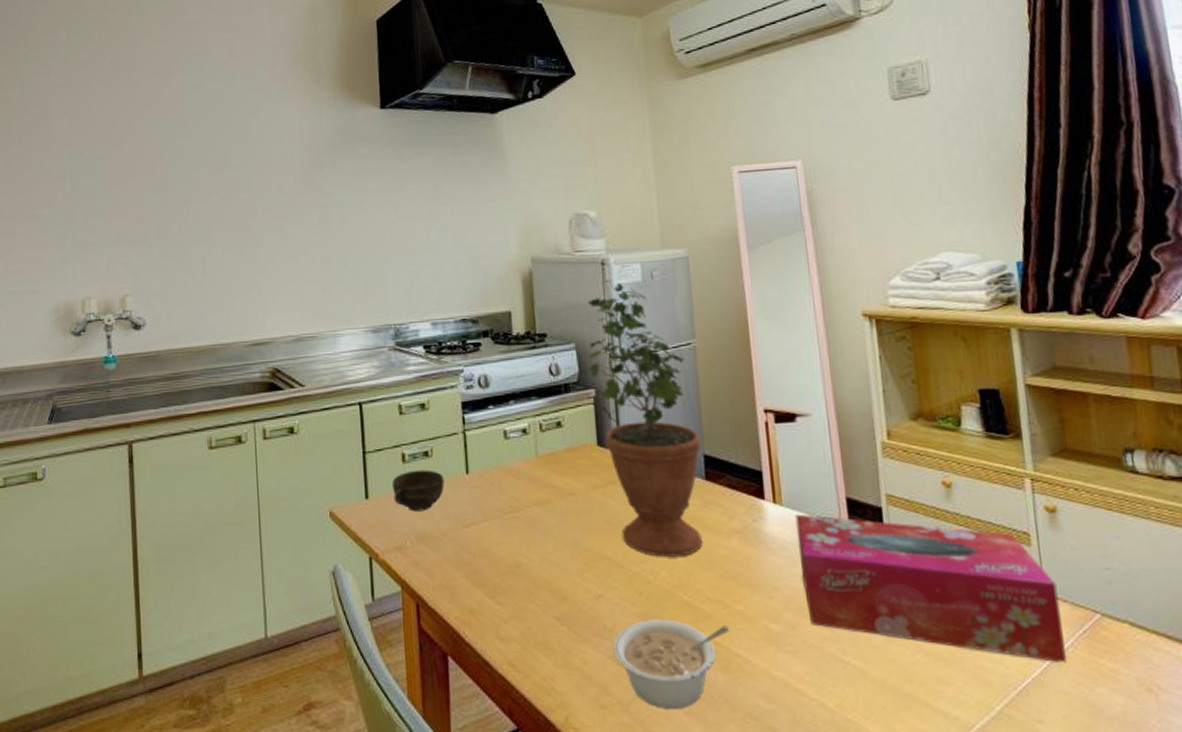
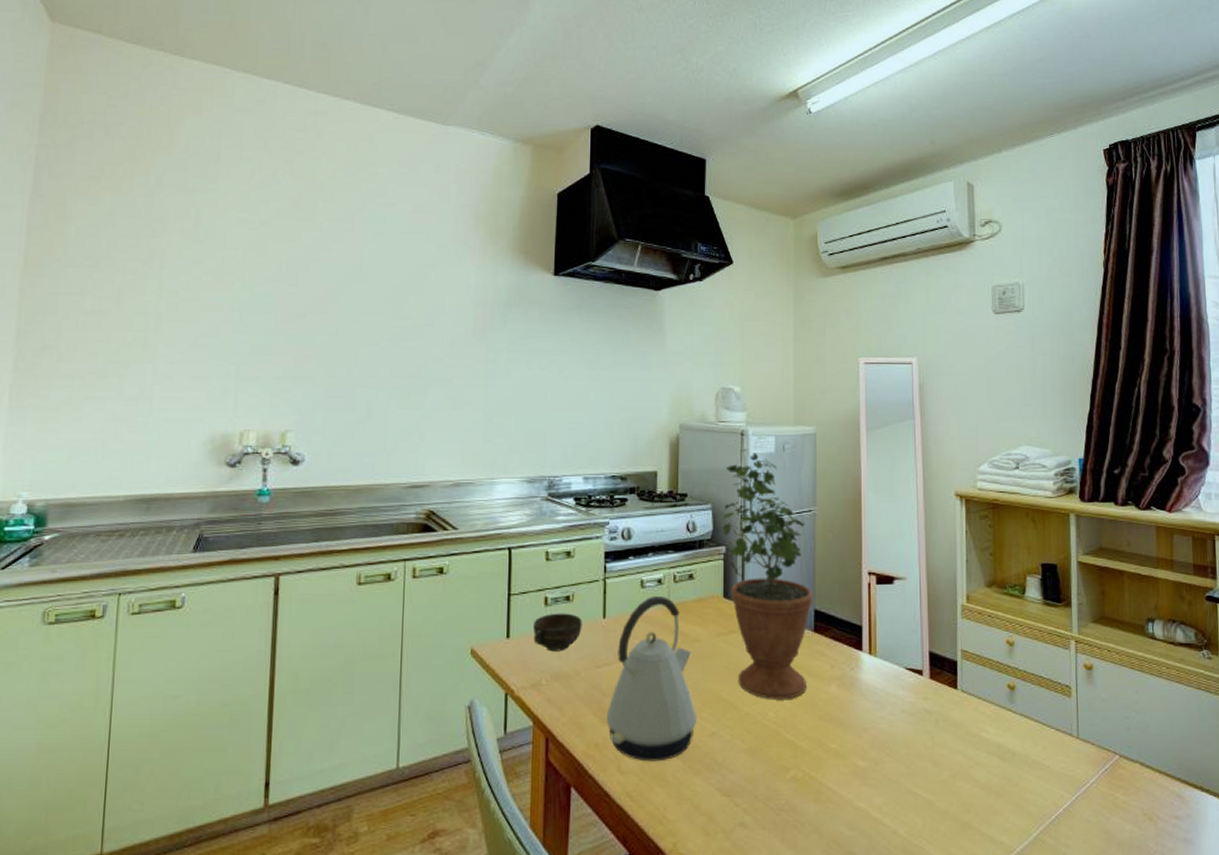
kettle: none [479,446,580,628] -> present [606,595,697,762]
legume: present [613,619,729,709] -> none [721,755,823,836]
tissue box: present [795,514,1067,664] -> none [886,664,1090,797]

